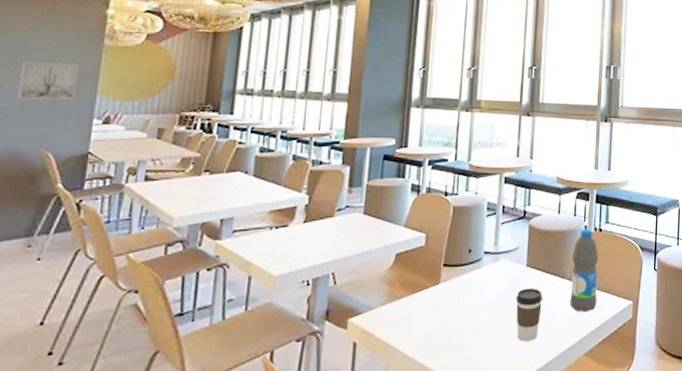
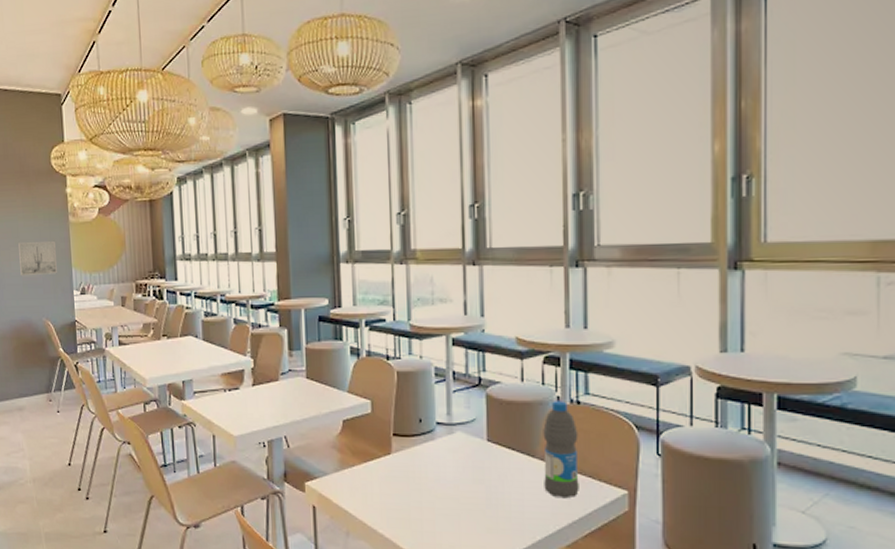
coffee cup: present [515,288,543,342] -> none [477,465,510,525]

